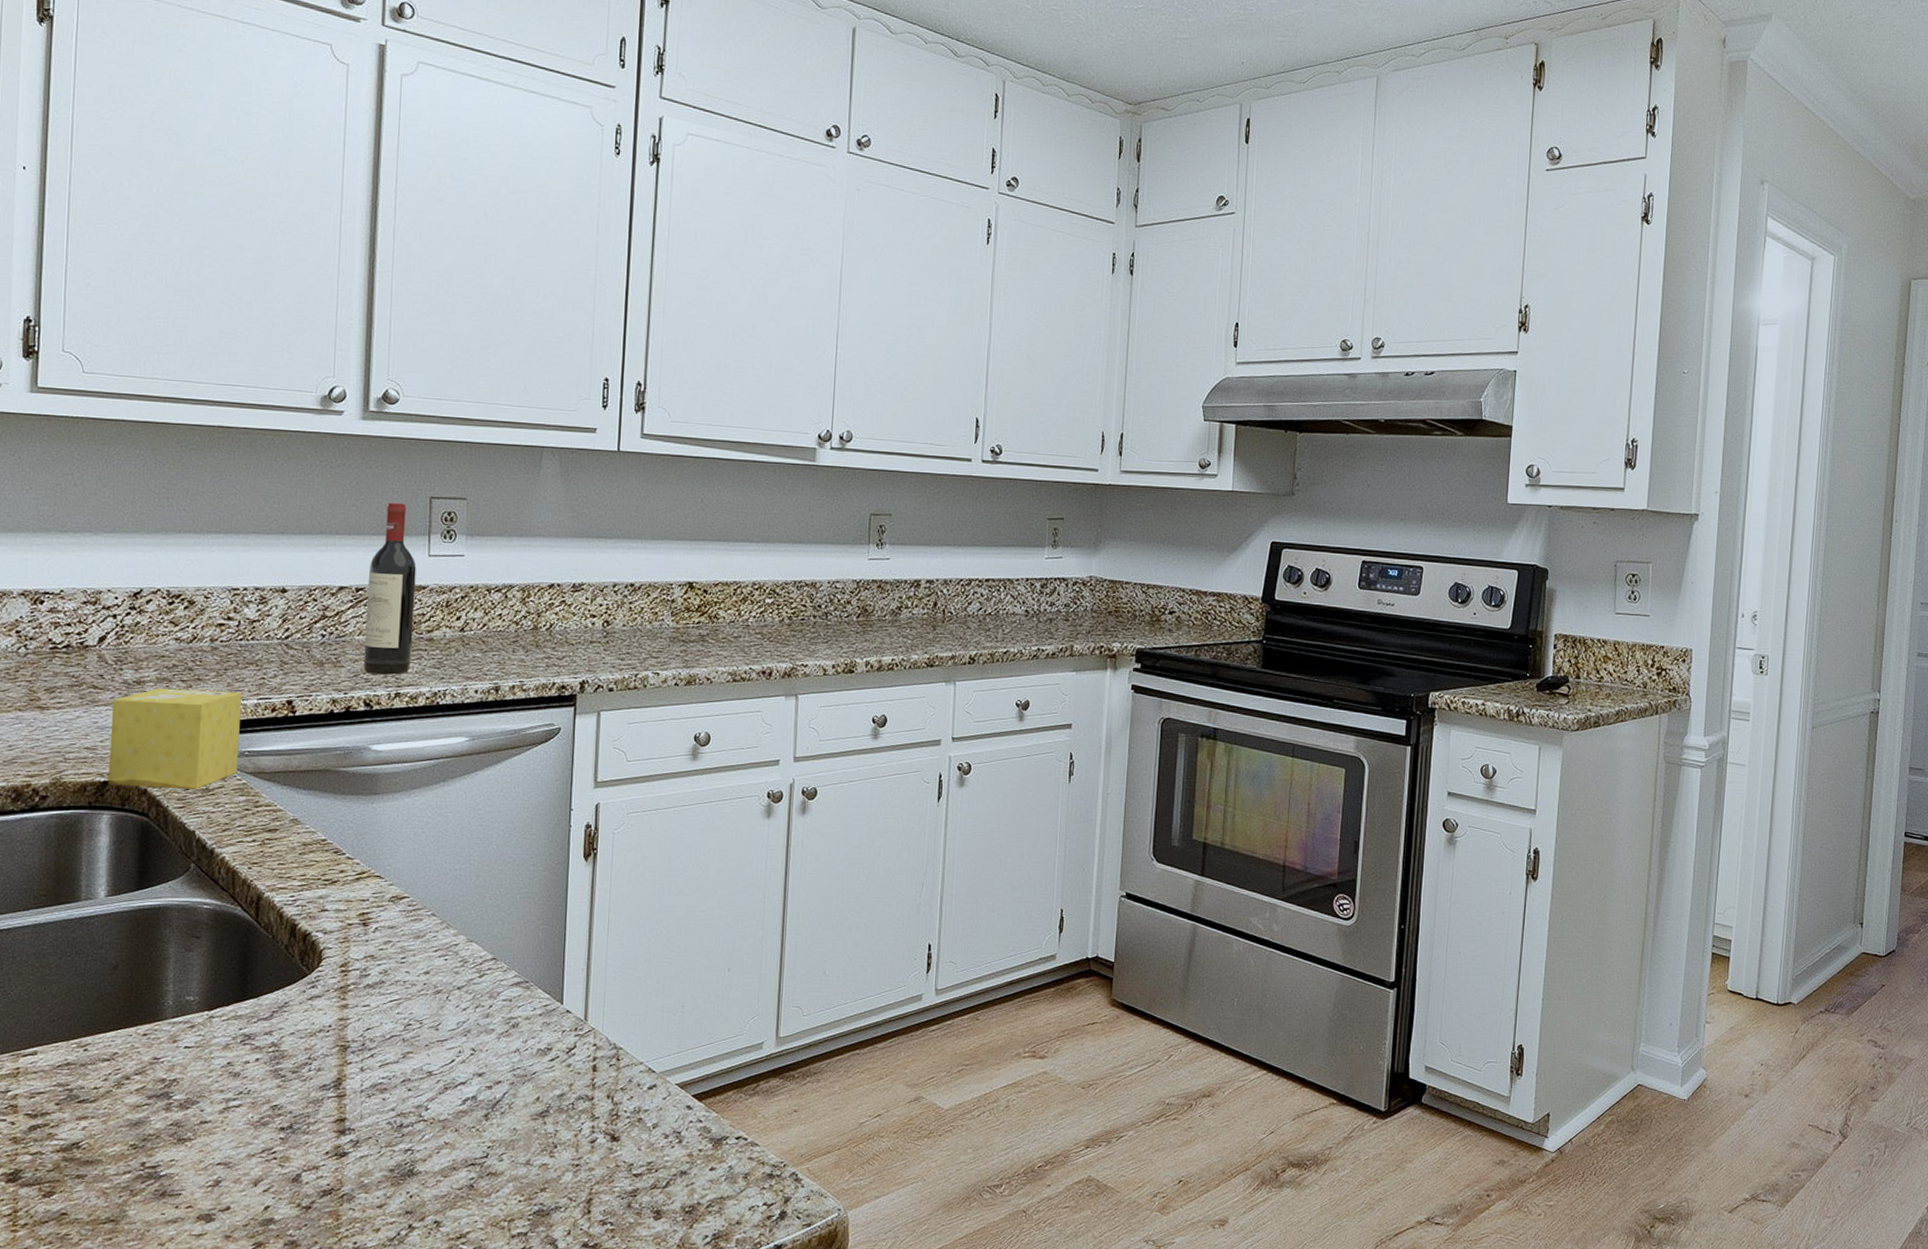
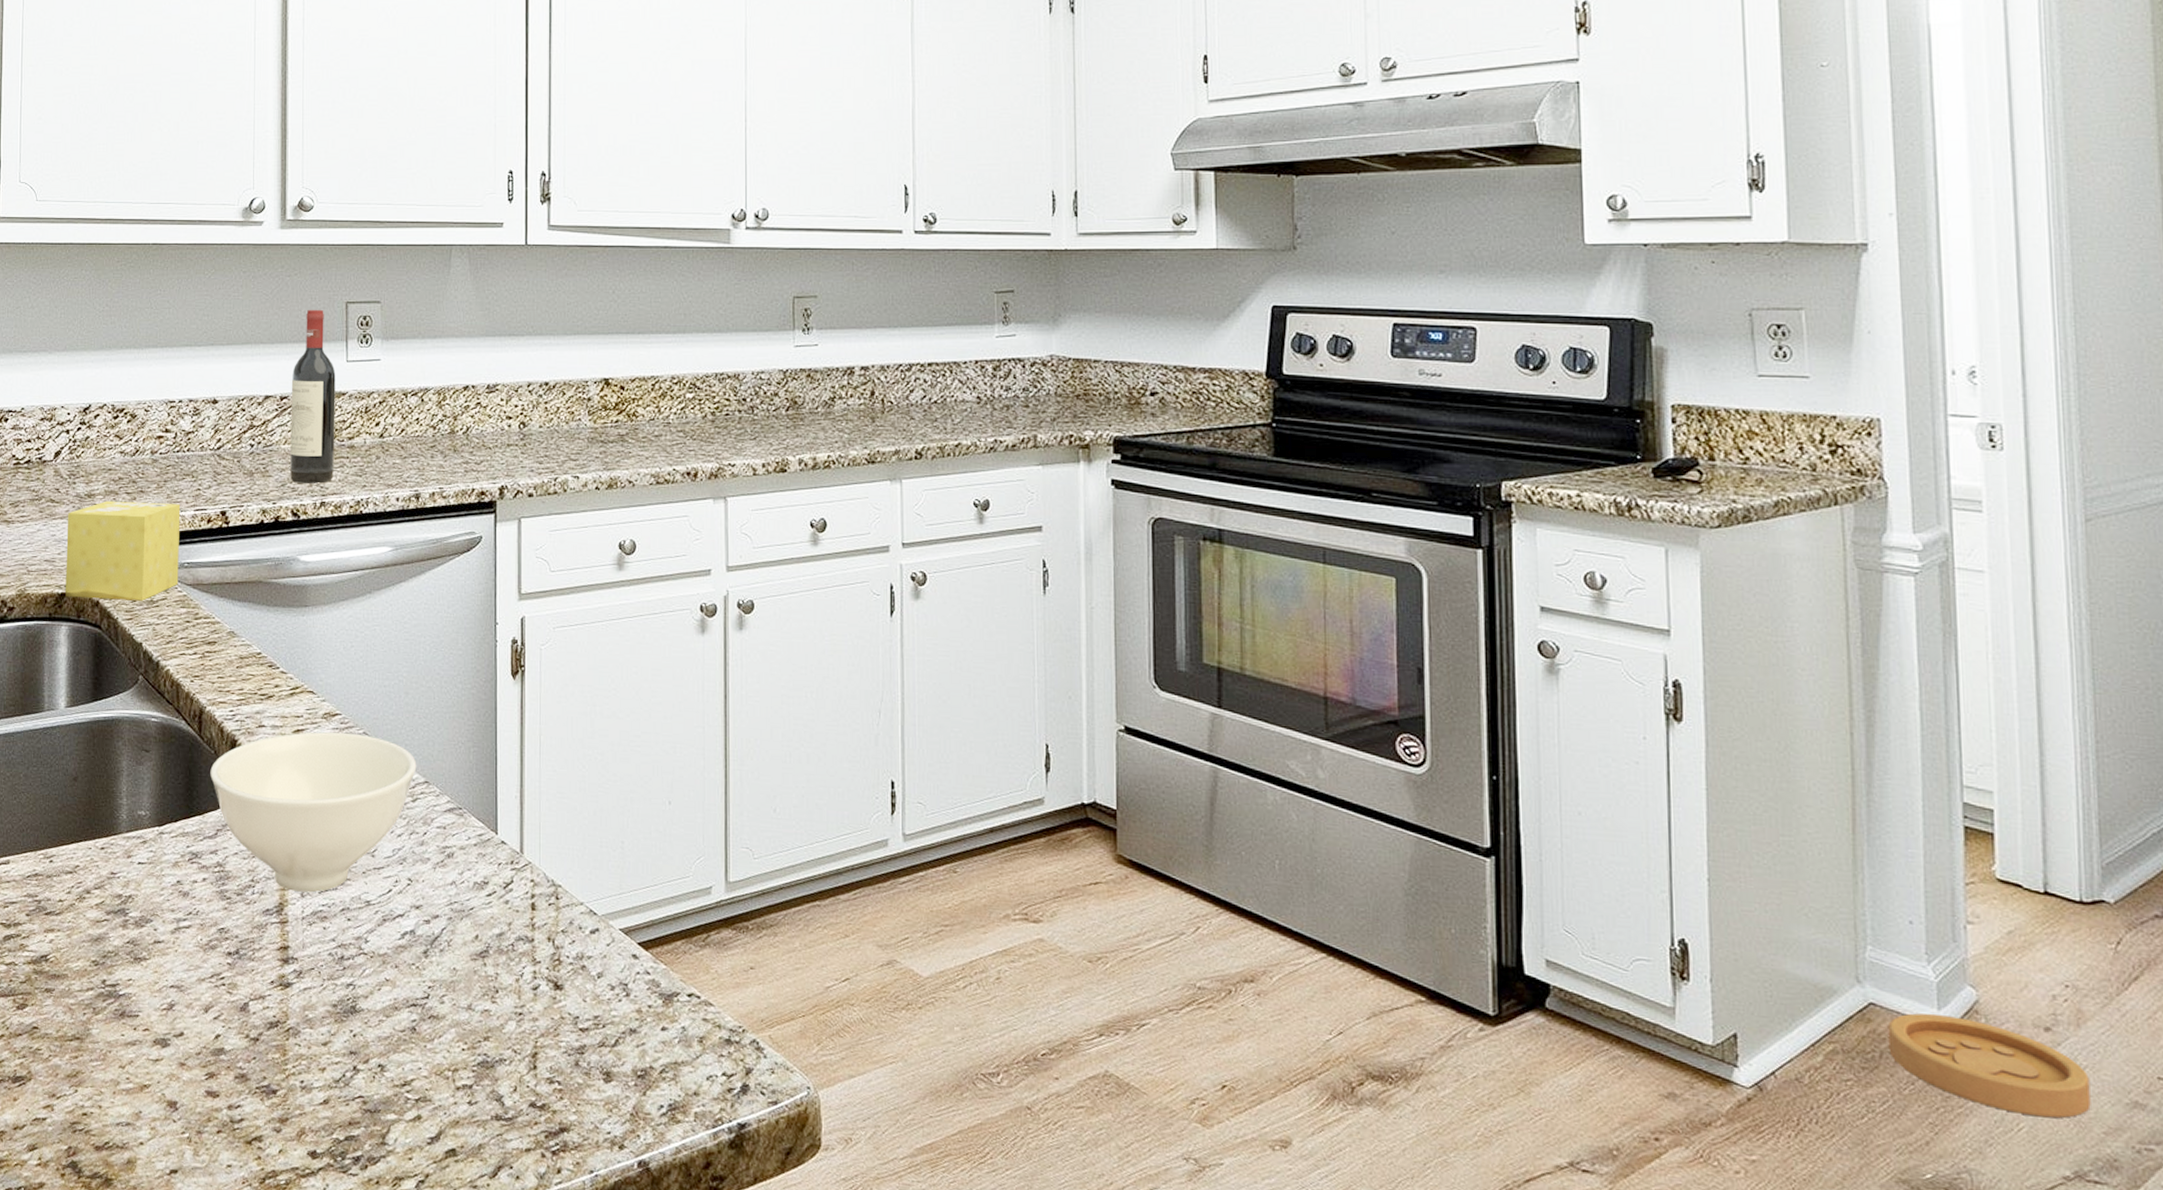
bowl: none [267,914,485,1067] -> present [210,732,417,893]
pet bowl: none [1646,1090,1768,1158] -> present [1887,1013,2091,1119]

